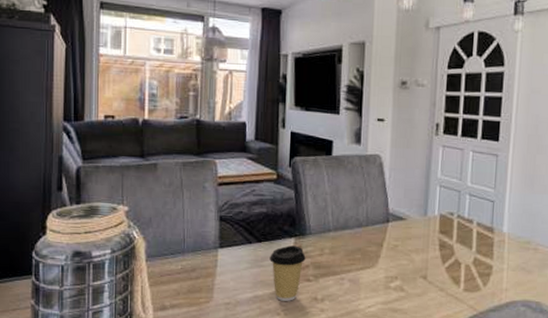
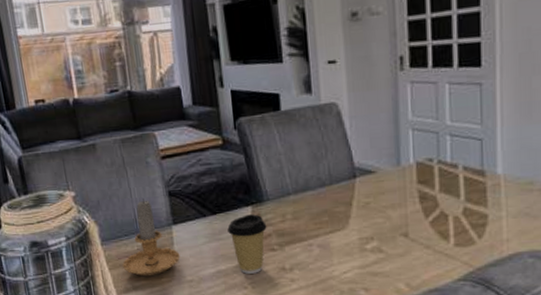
candle: none [164,220,222,296] -> present [122,199,180,277]

